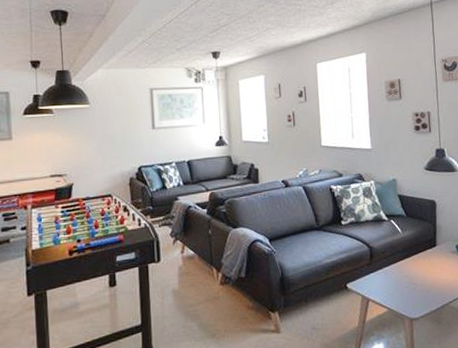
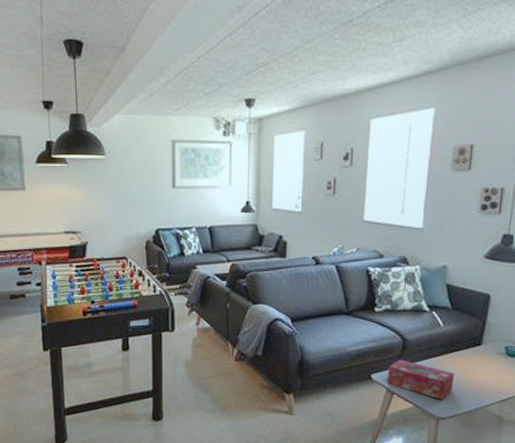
tissue box: none [360,266,419,301] -> present [387,359,455,400]

